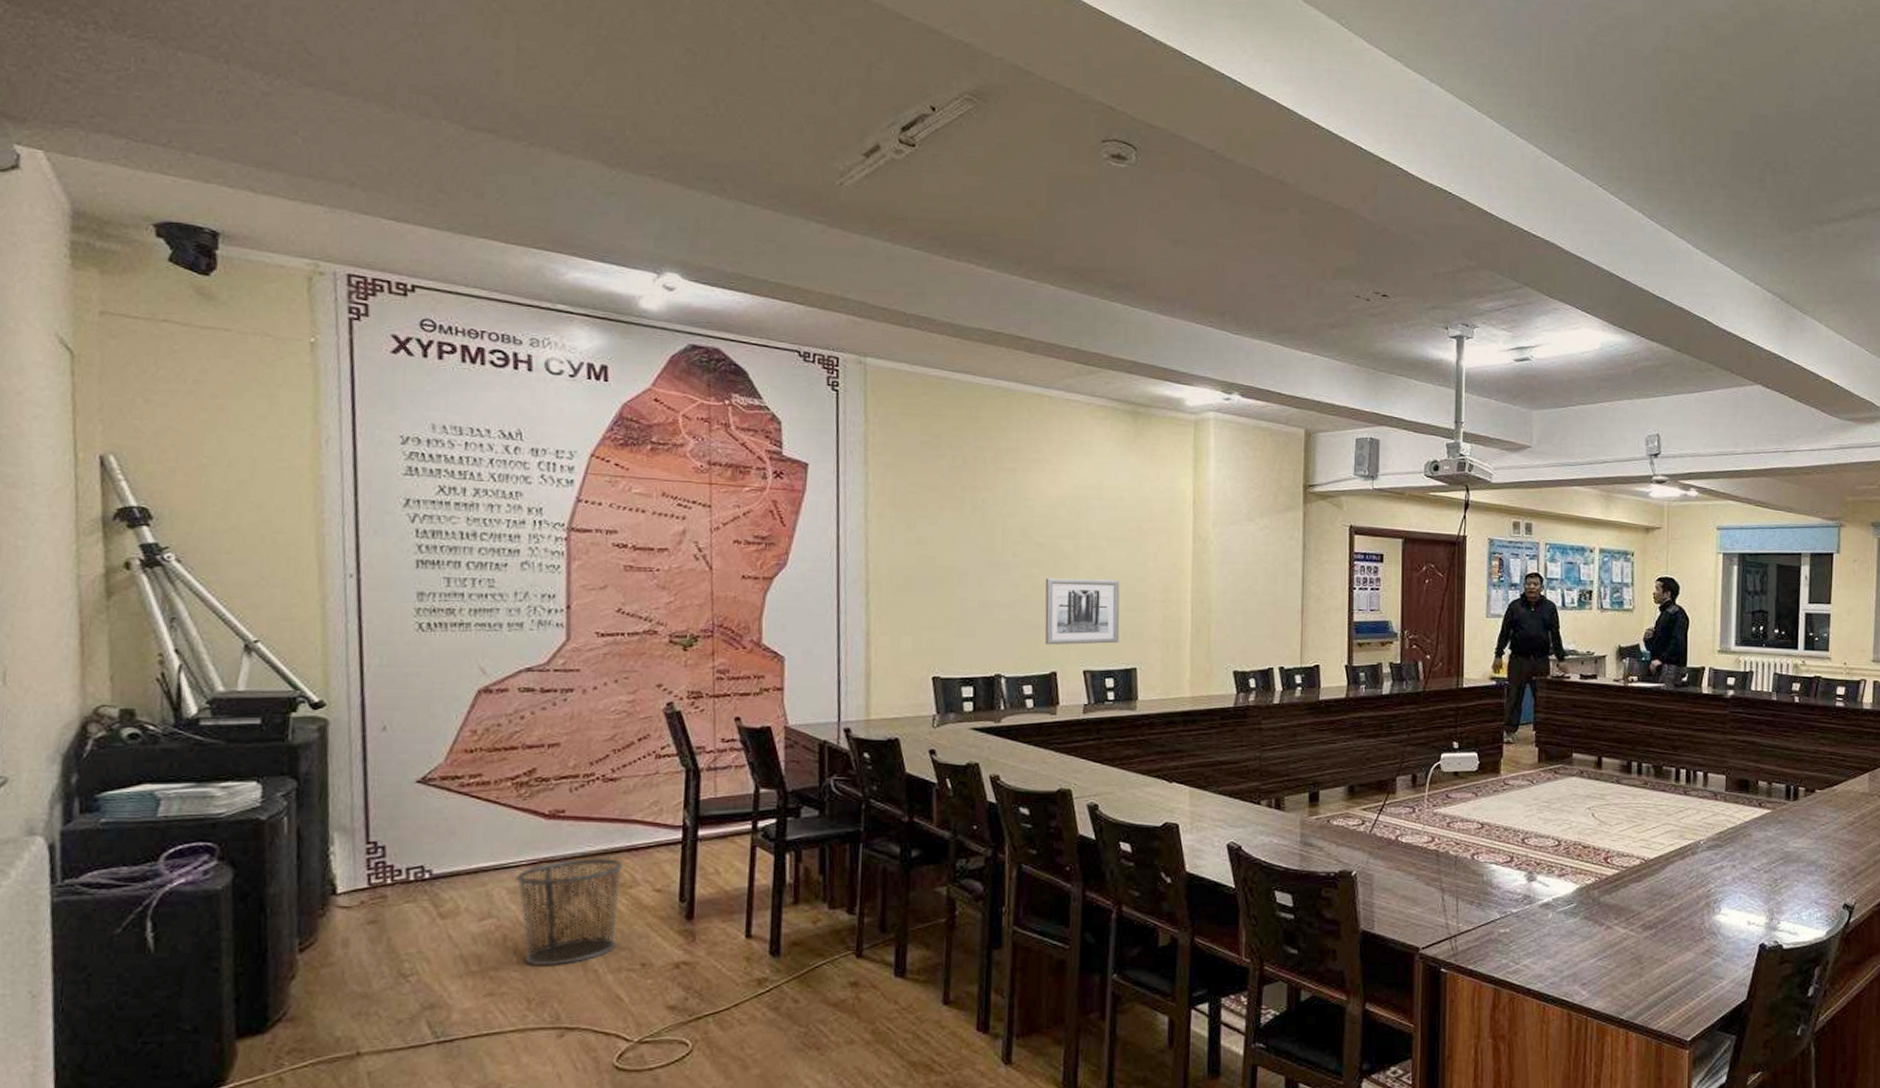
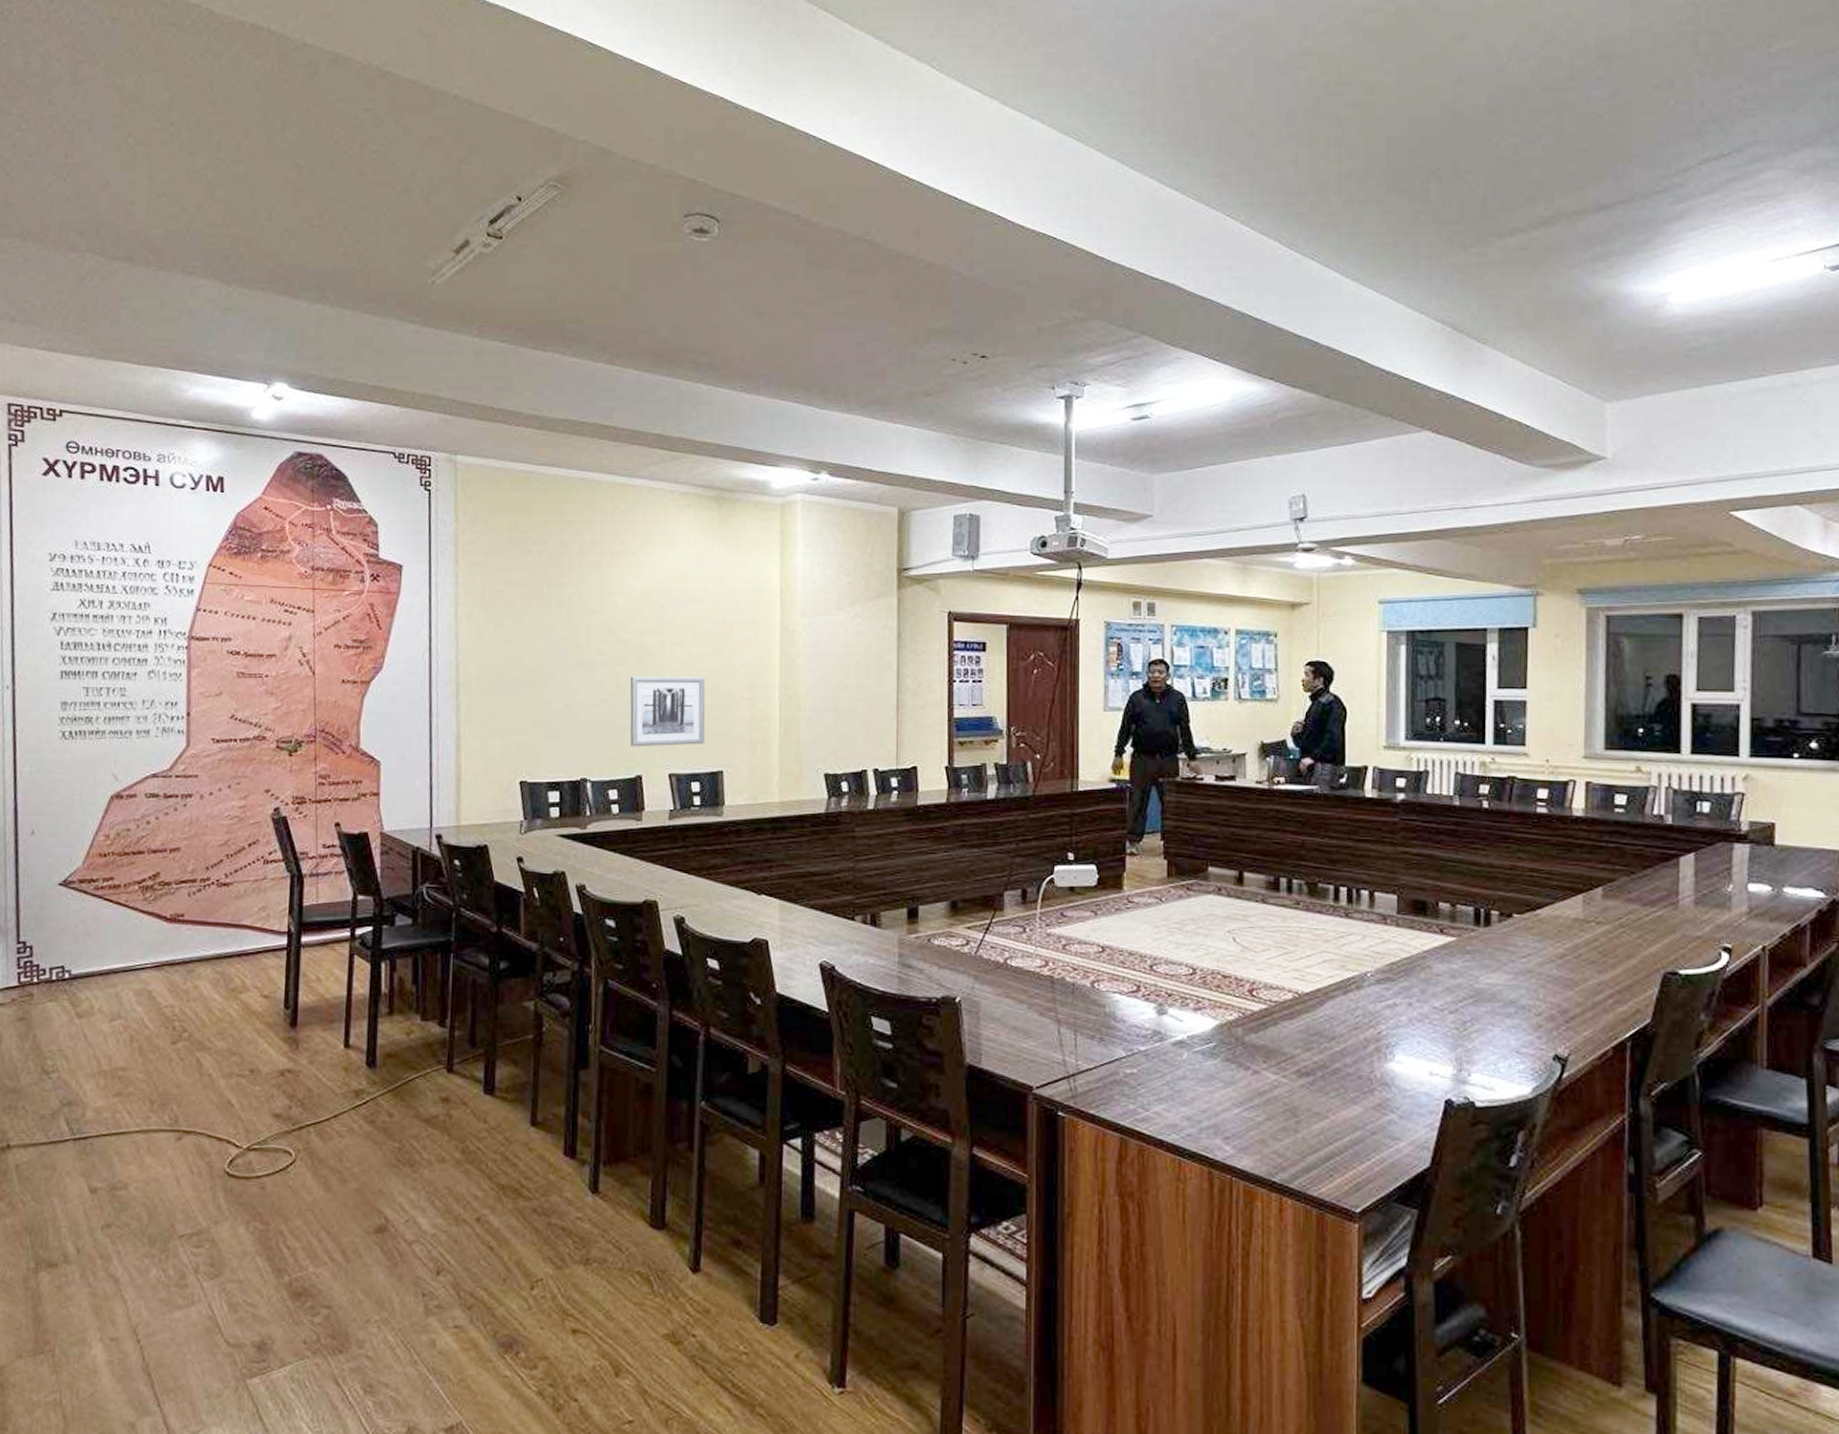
waste bin: present [516,858,624,966] -> none [141,962,235,1069]

